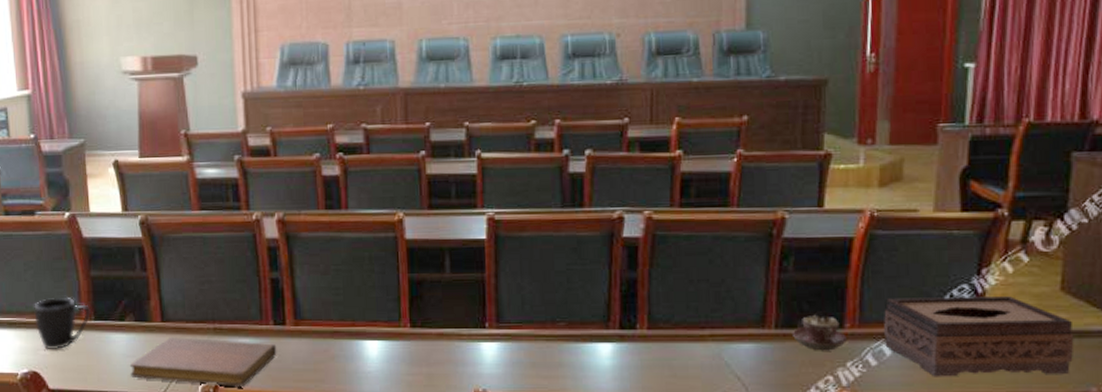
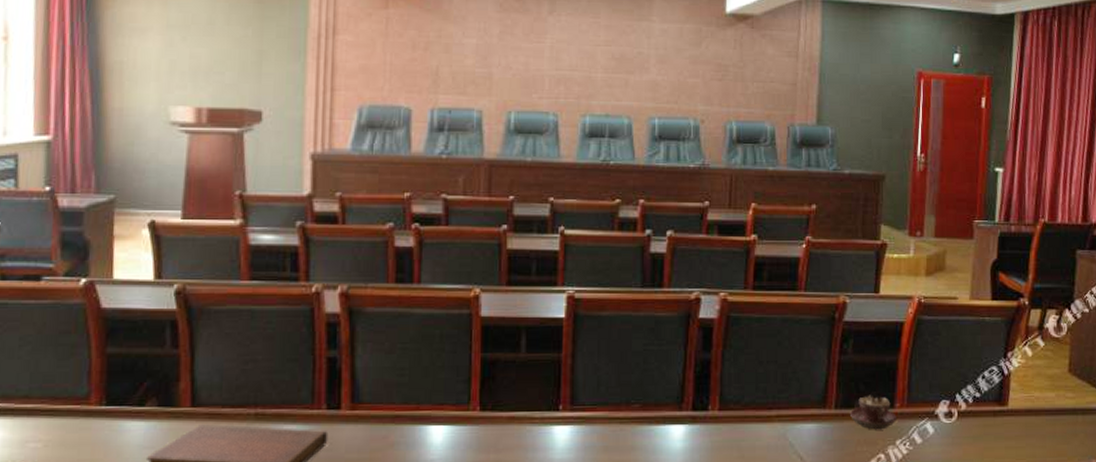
mug: present [34,296,91,350] -> none [26,377,102,442]
tissue box: present [883,296,1074,377] -> none [927,377,1079,453]

